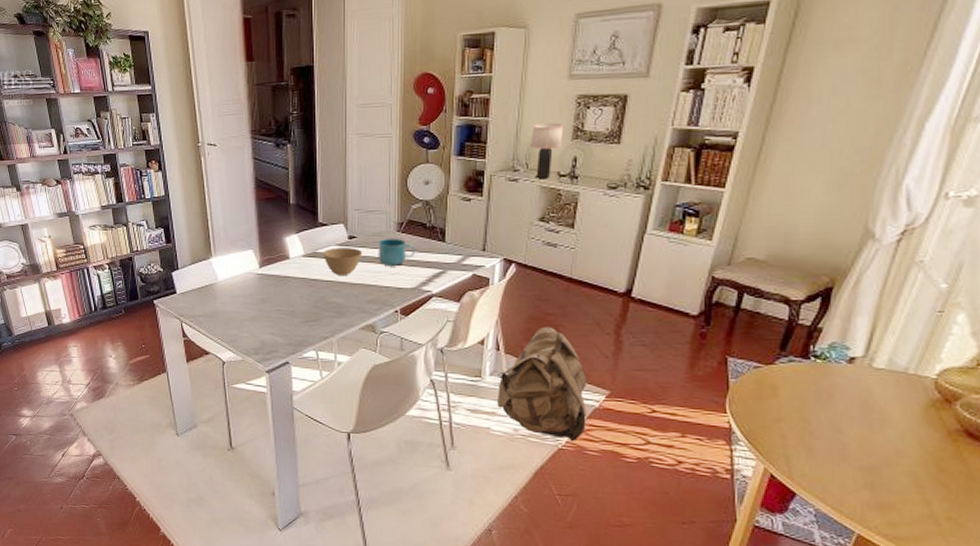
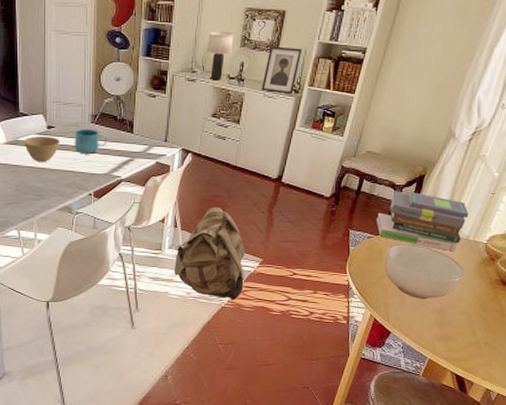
picture frame: none [600,136,652,192] -> present [261,46,302,94]
books: none [764,308,905,389] -> present [376,191,469,252]
bowl: none [781,376,905,452] -> present [384,244,465,299]

